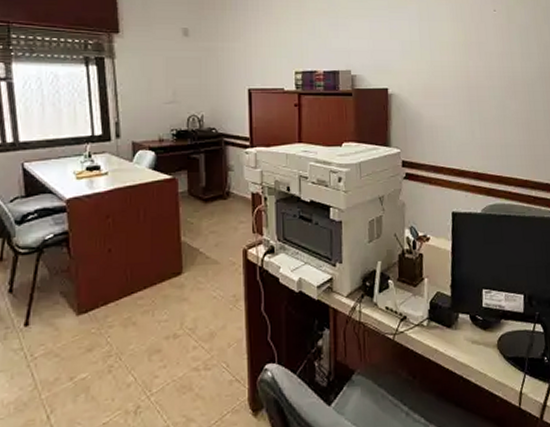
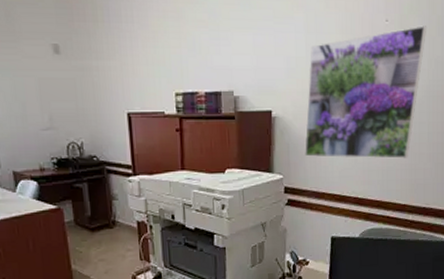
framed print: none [421,15,533,135] -> present [305,26,426,159]

